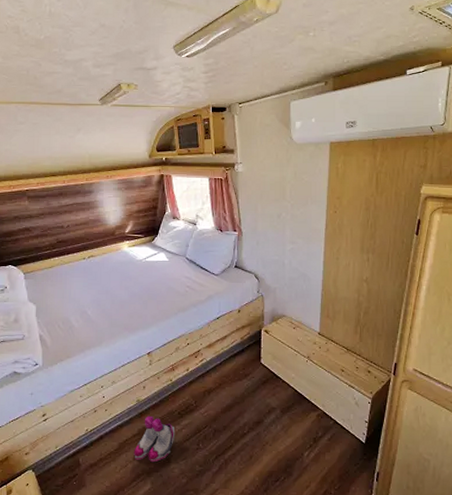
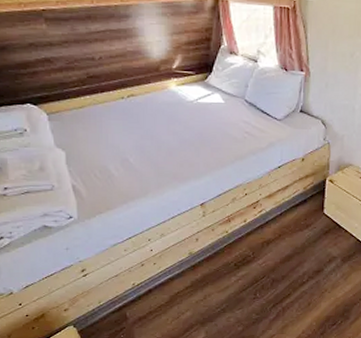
boots: present [134,415,175,463] -> none [186,268,231,313]

